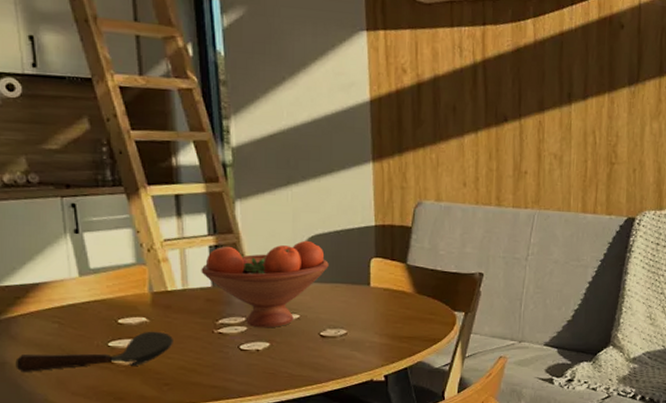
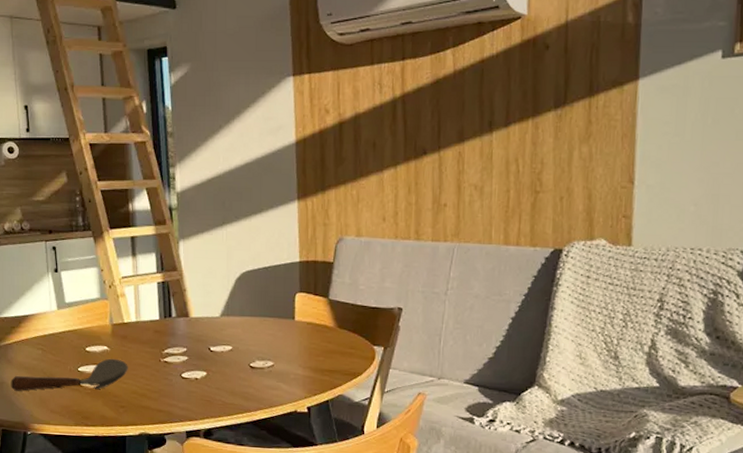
fruit bowl: present [201,240,329,328] -> none [151,276,258,359]

